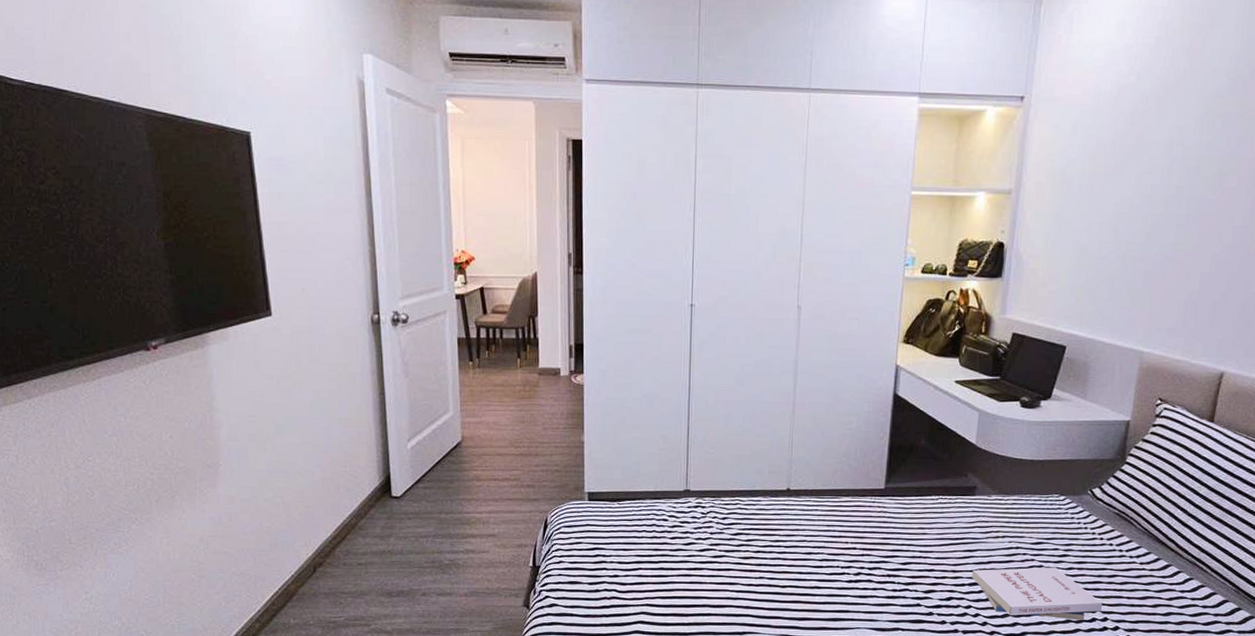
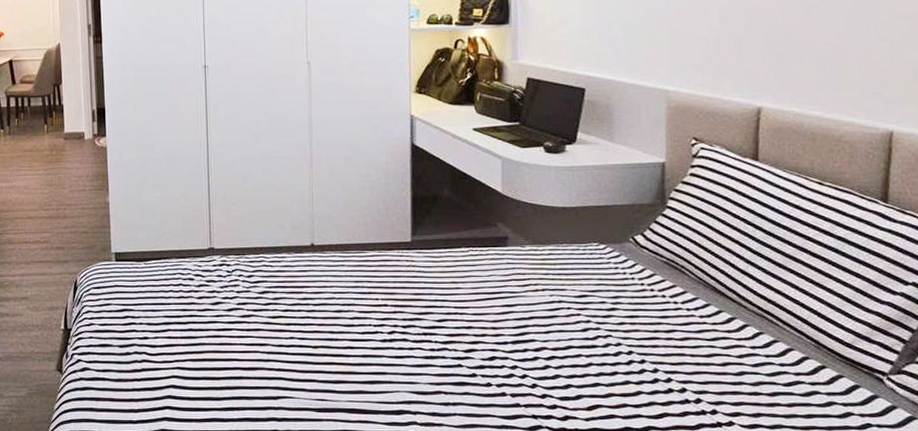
books: present [971,567,1103,620] -> none [513,322,664,381]

